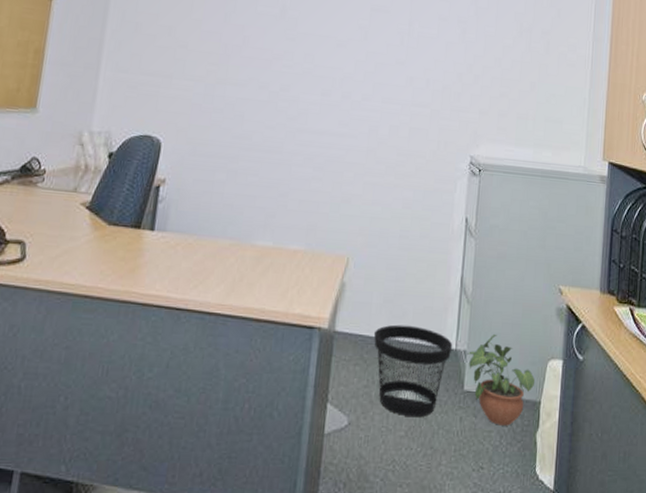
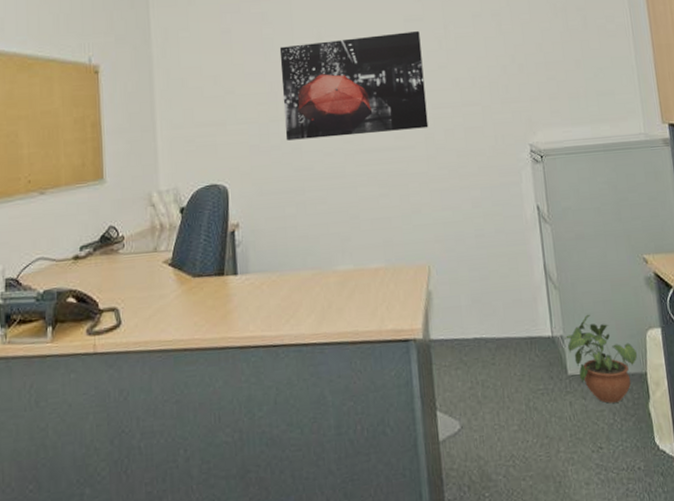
wall art: none [230,11,384,120] -> present [279,30,429,141]
wastebasket: present [373,324,453,417] -> none [468,320,549,411]

